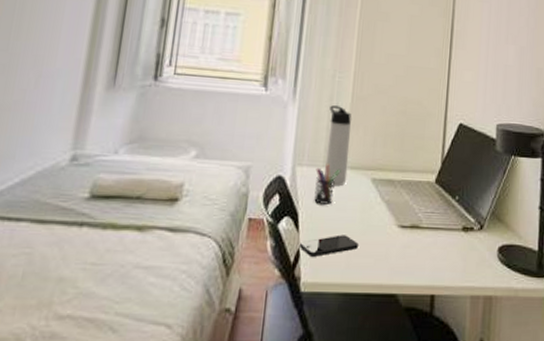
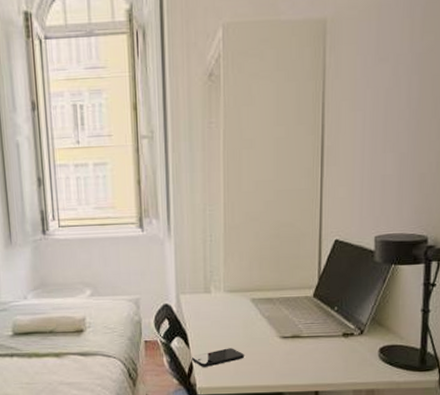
pen holder: present [314,164,341,204] -> none [198,290,221,324]
thermos bottle: present [323,105,352,187] -> none [204,237,228,309]

